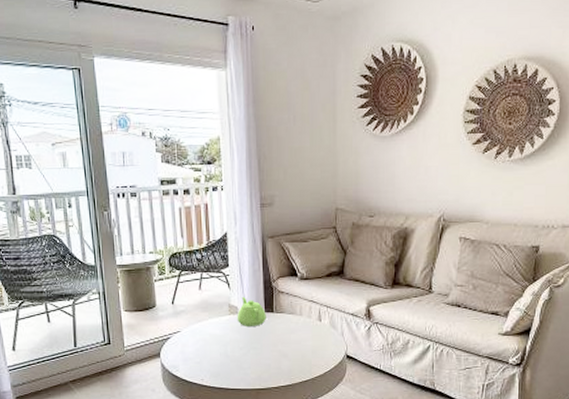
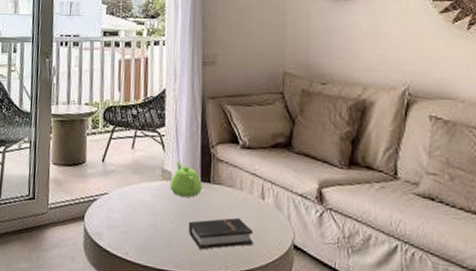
hardback book: none [256,338,313,369] -> present [189,217,254,250]

